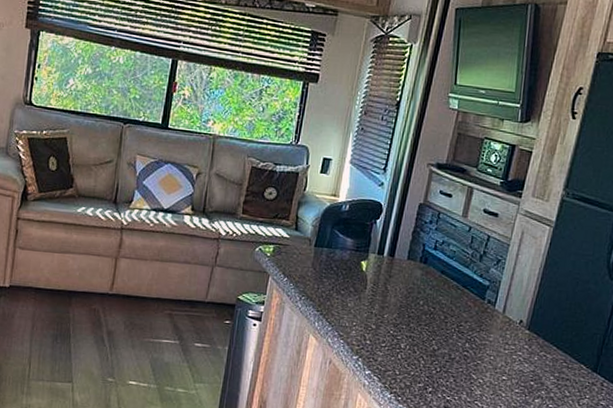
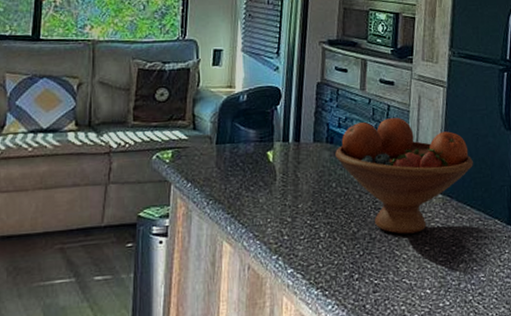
fruit bowl: none [427,248,568,362] -> present [335,118,473,234]

